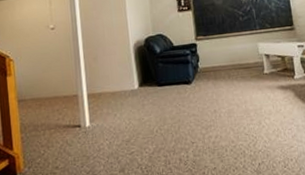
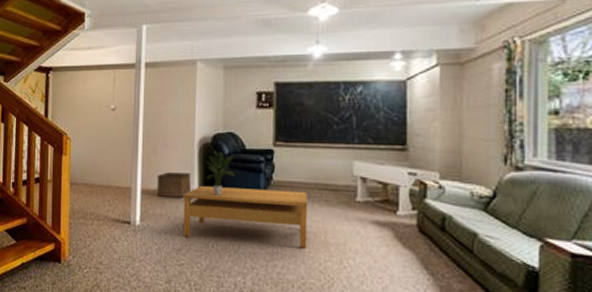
storage bin: none [100,73,132,98] -> present [156,172,191,198]
coffee table: none [126,73,233,128] -> present [183,186,308,249]
potted plant: none [142,51,169,89] -> present [206,151,236,196]

